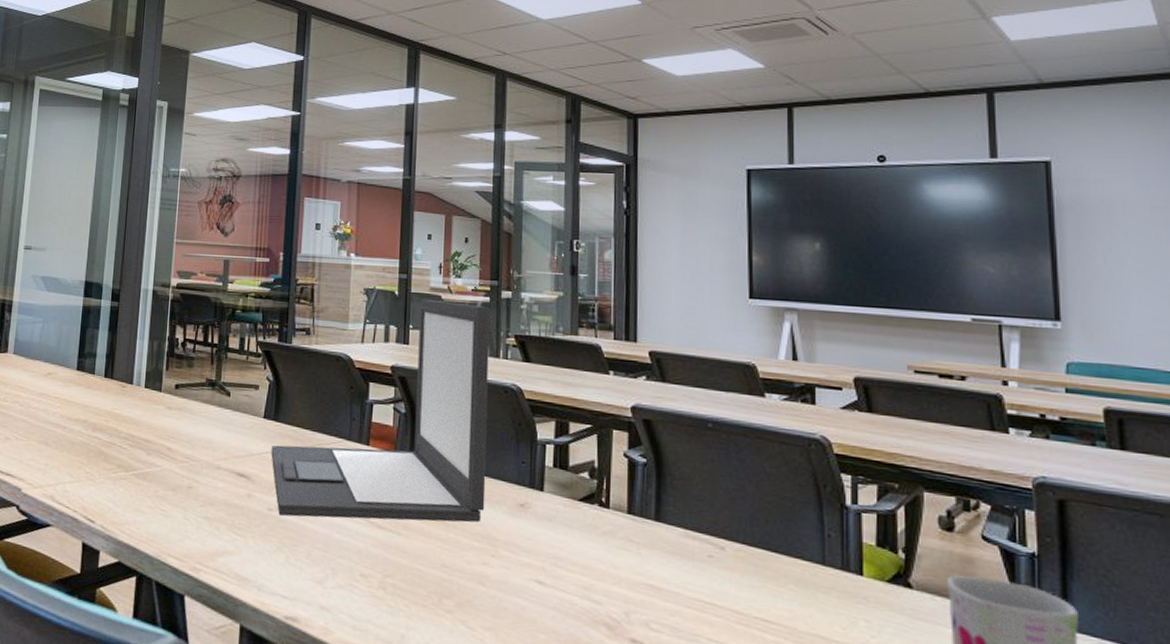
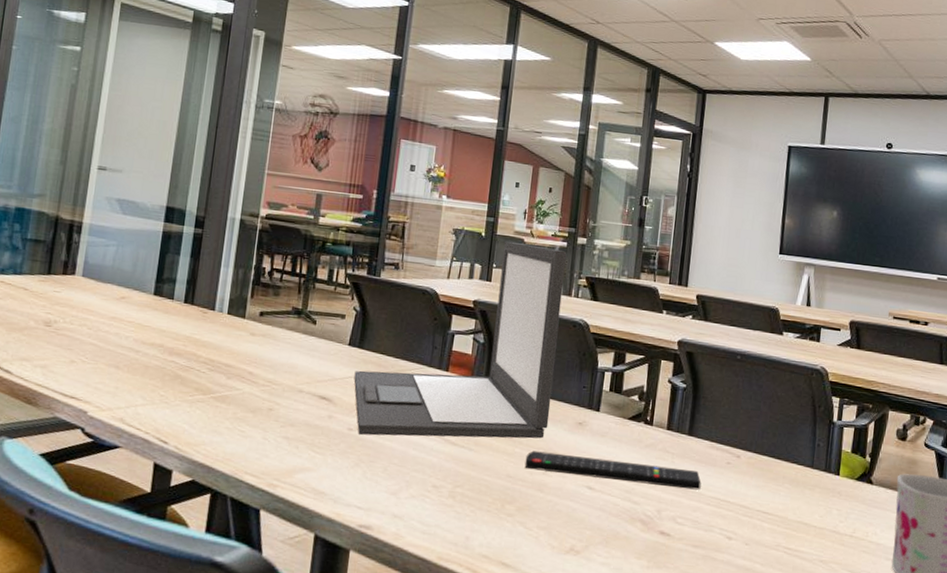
remote control: none [461,536,678,589] -> present [524,450,701,490]

